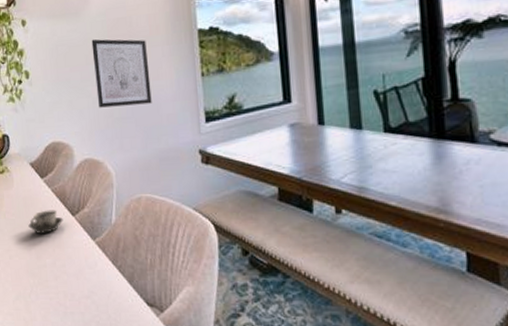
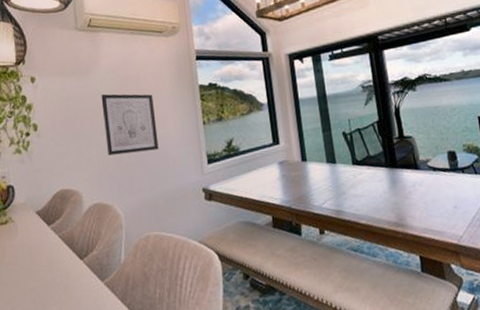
cup: present [28,210,63,234] -> none [33,255,71,281]

